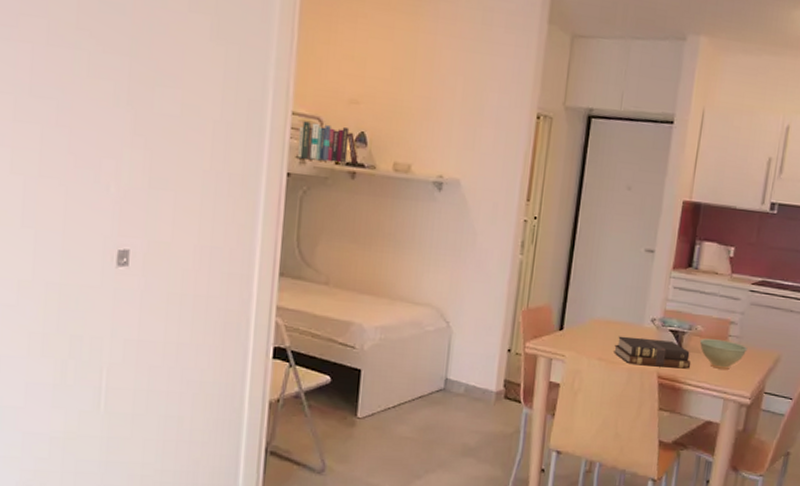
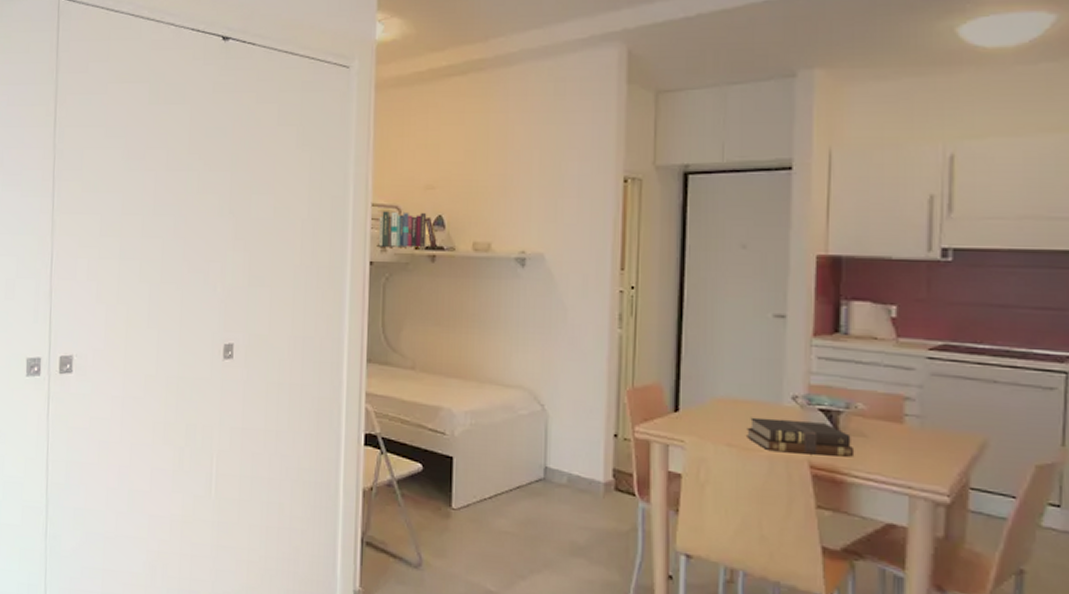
bowl: present [699,338,748,369] -> none [862,419,935,458]

